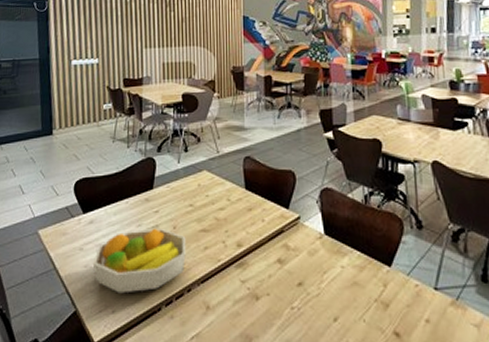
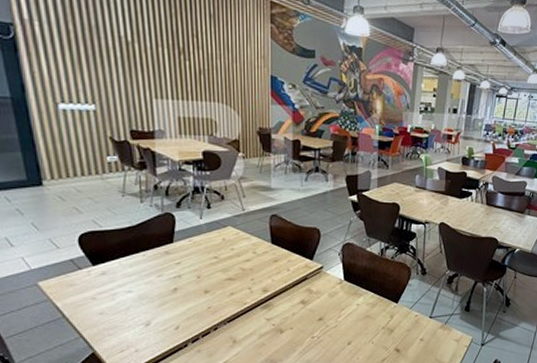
fruit bowl: present [92,228,186,294] -> none [108,278,211,335]

